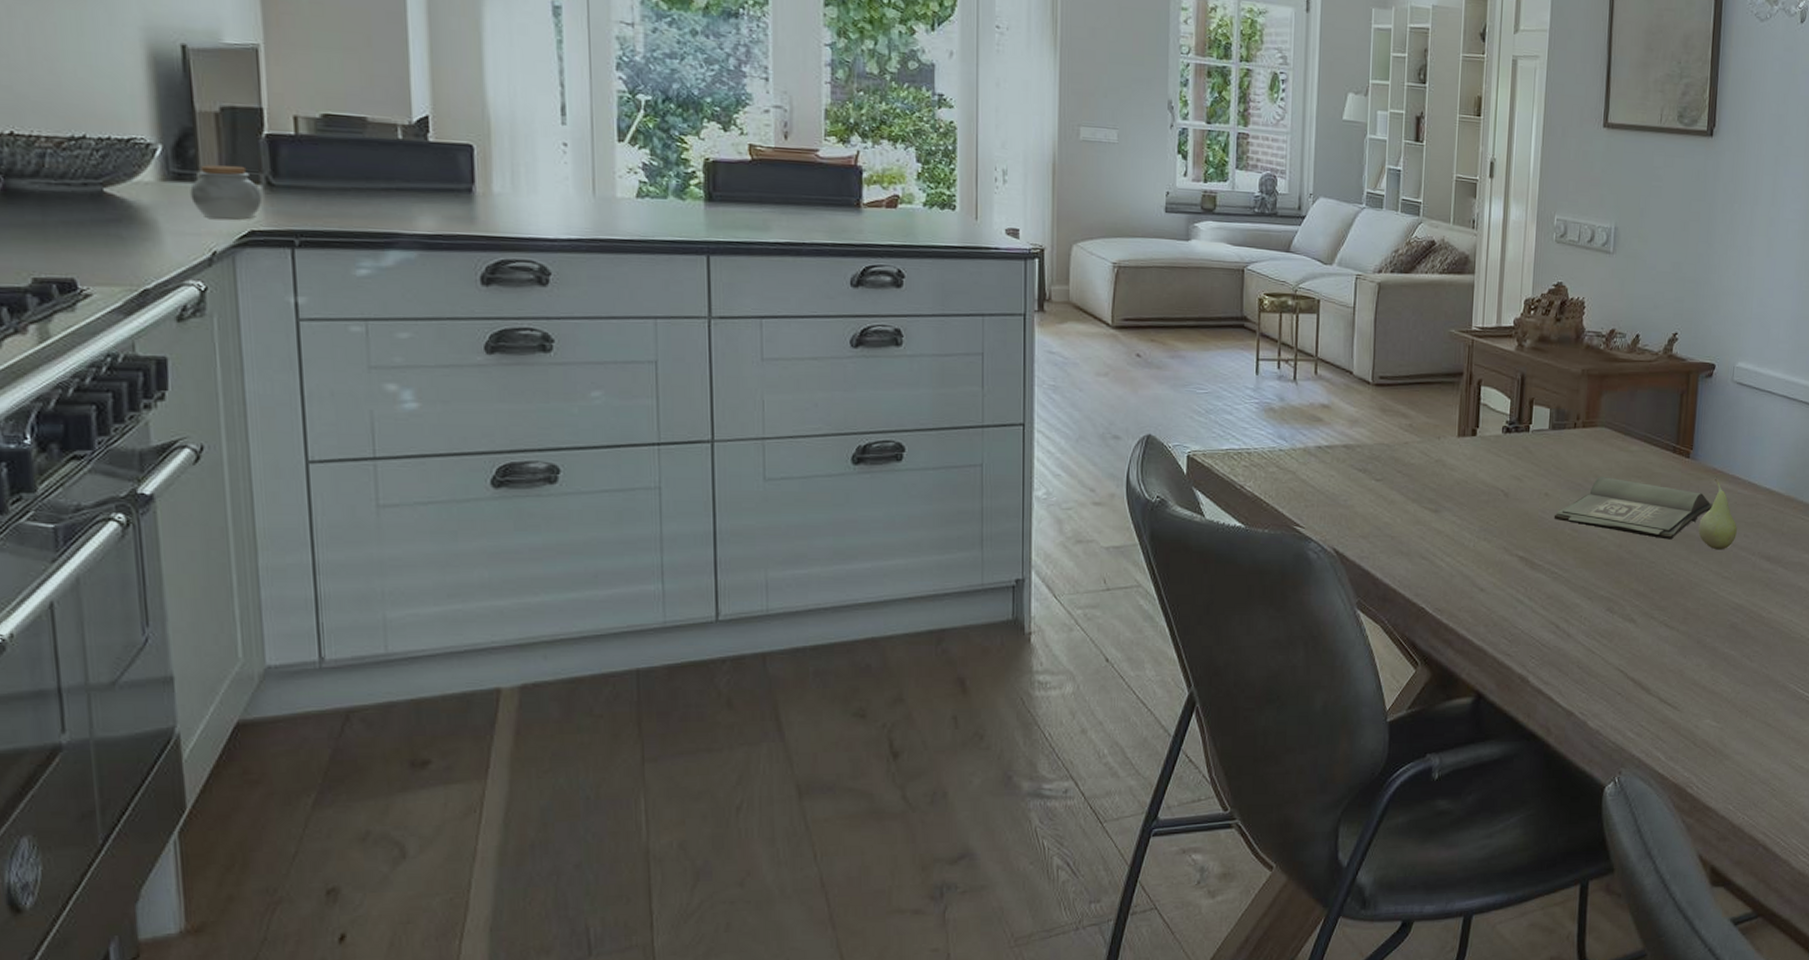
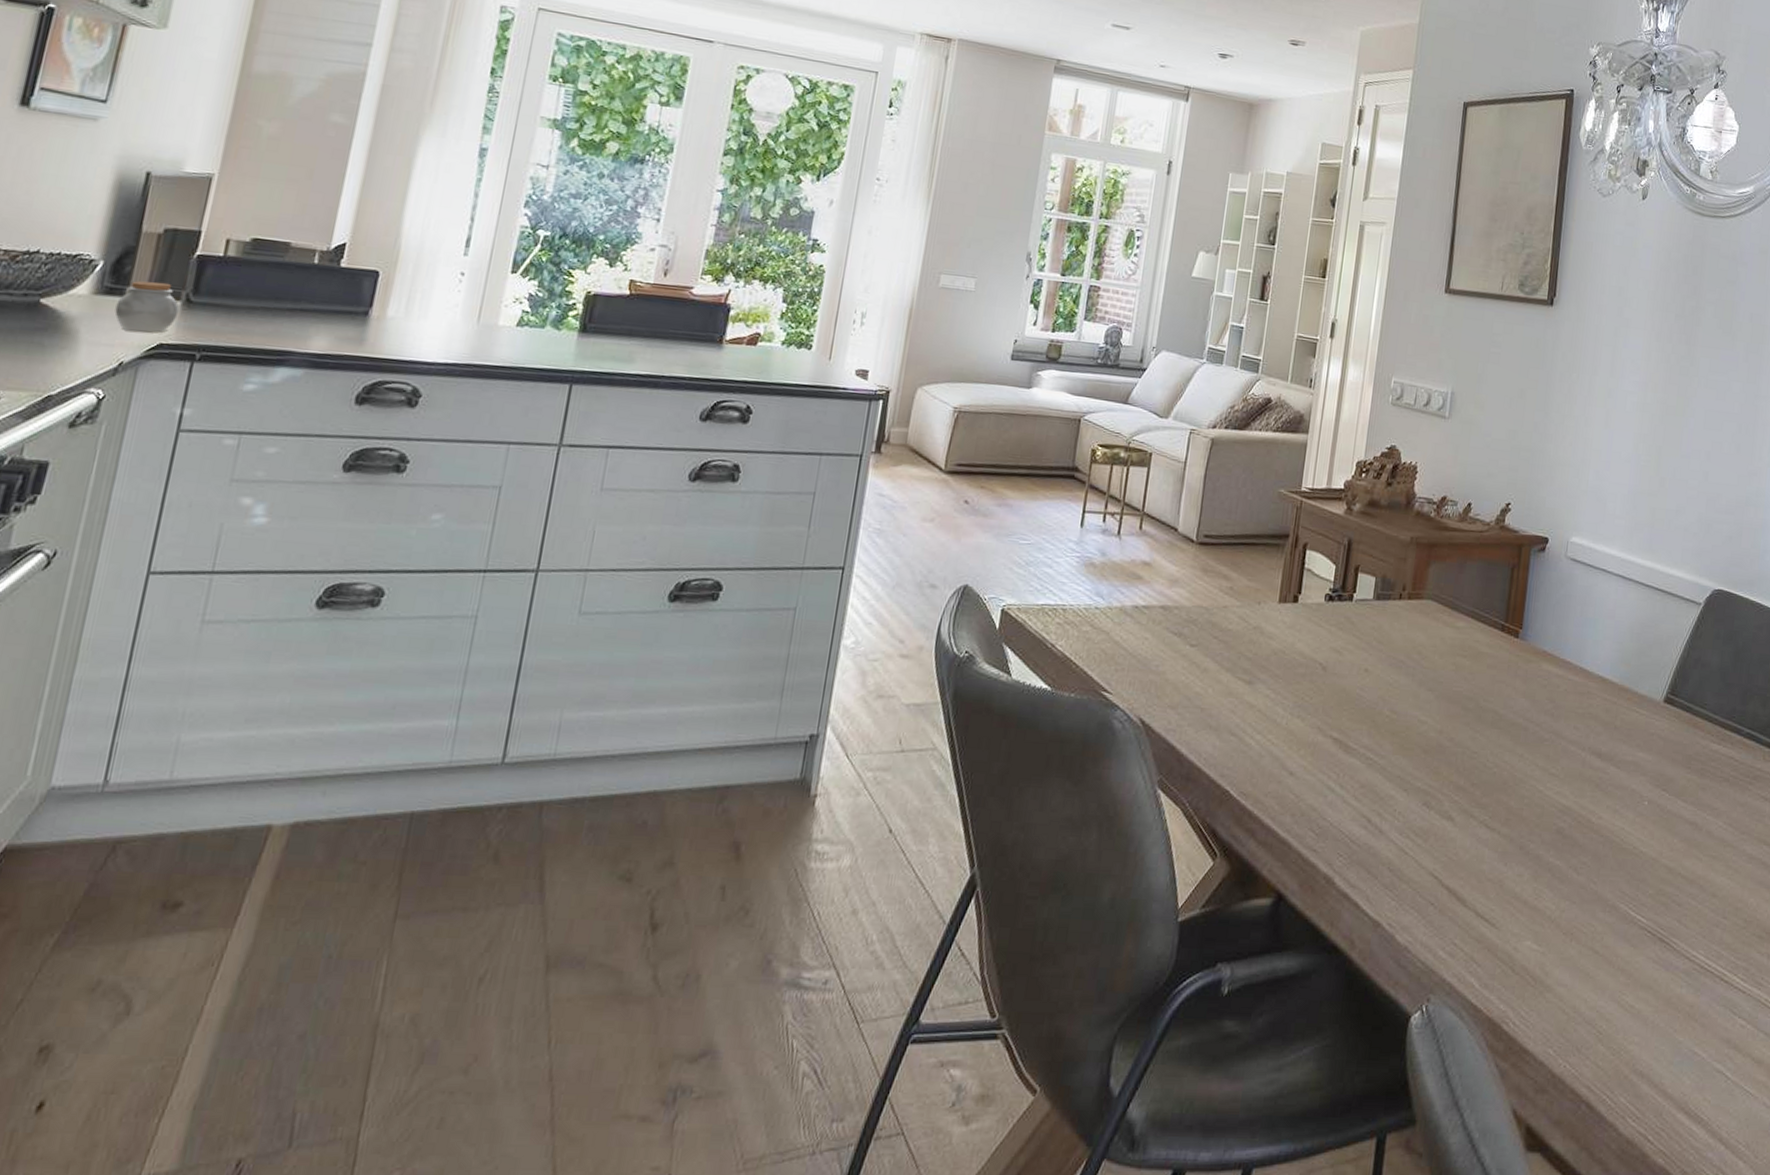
hardback book: present [1553,477,1714,540] -> none [1372,654,1543,728]
fruit: present [1698,476,1737,550] -> none [1525,660,1567,743]

